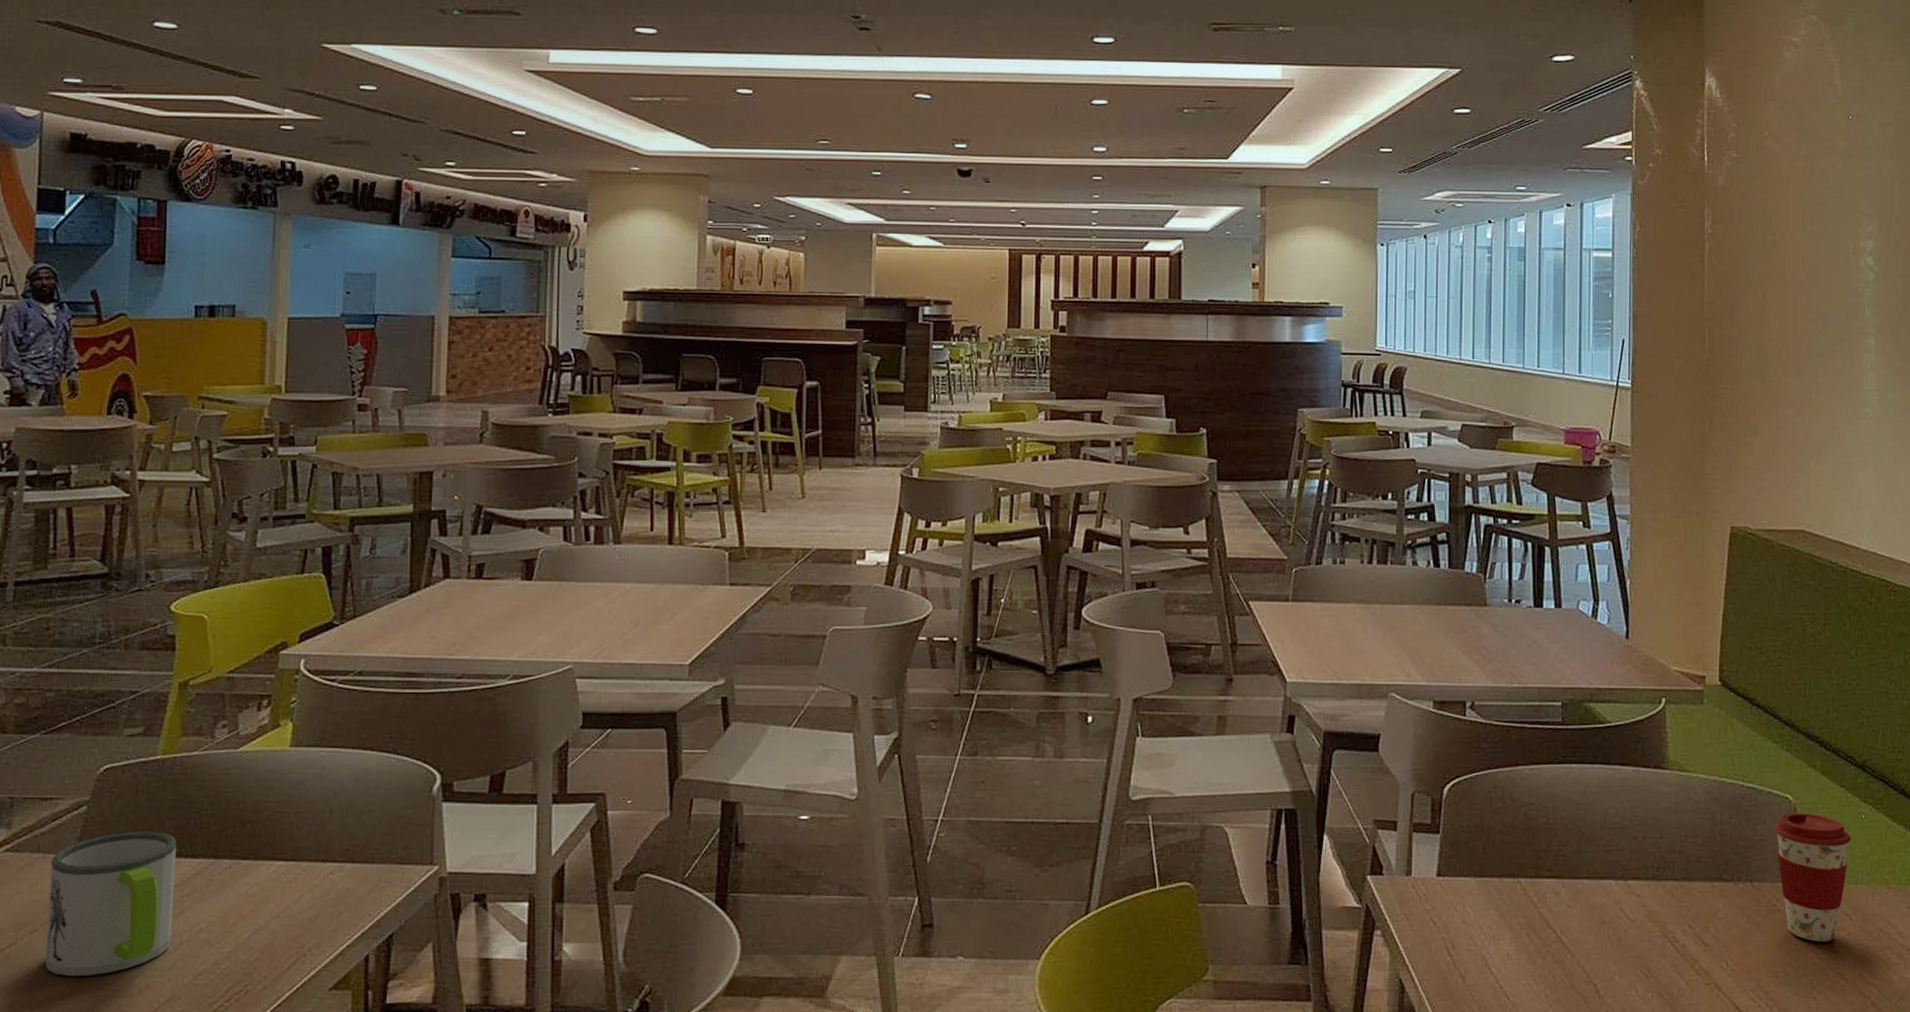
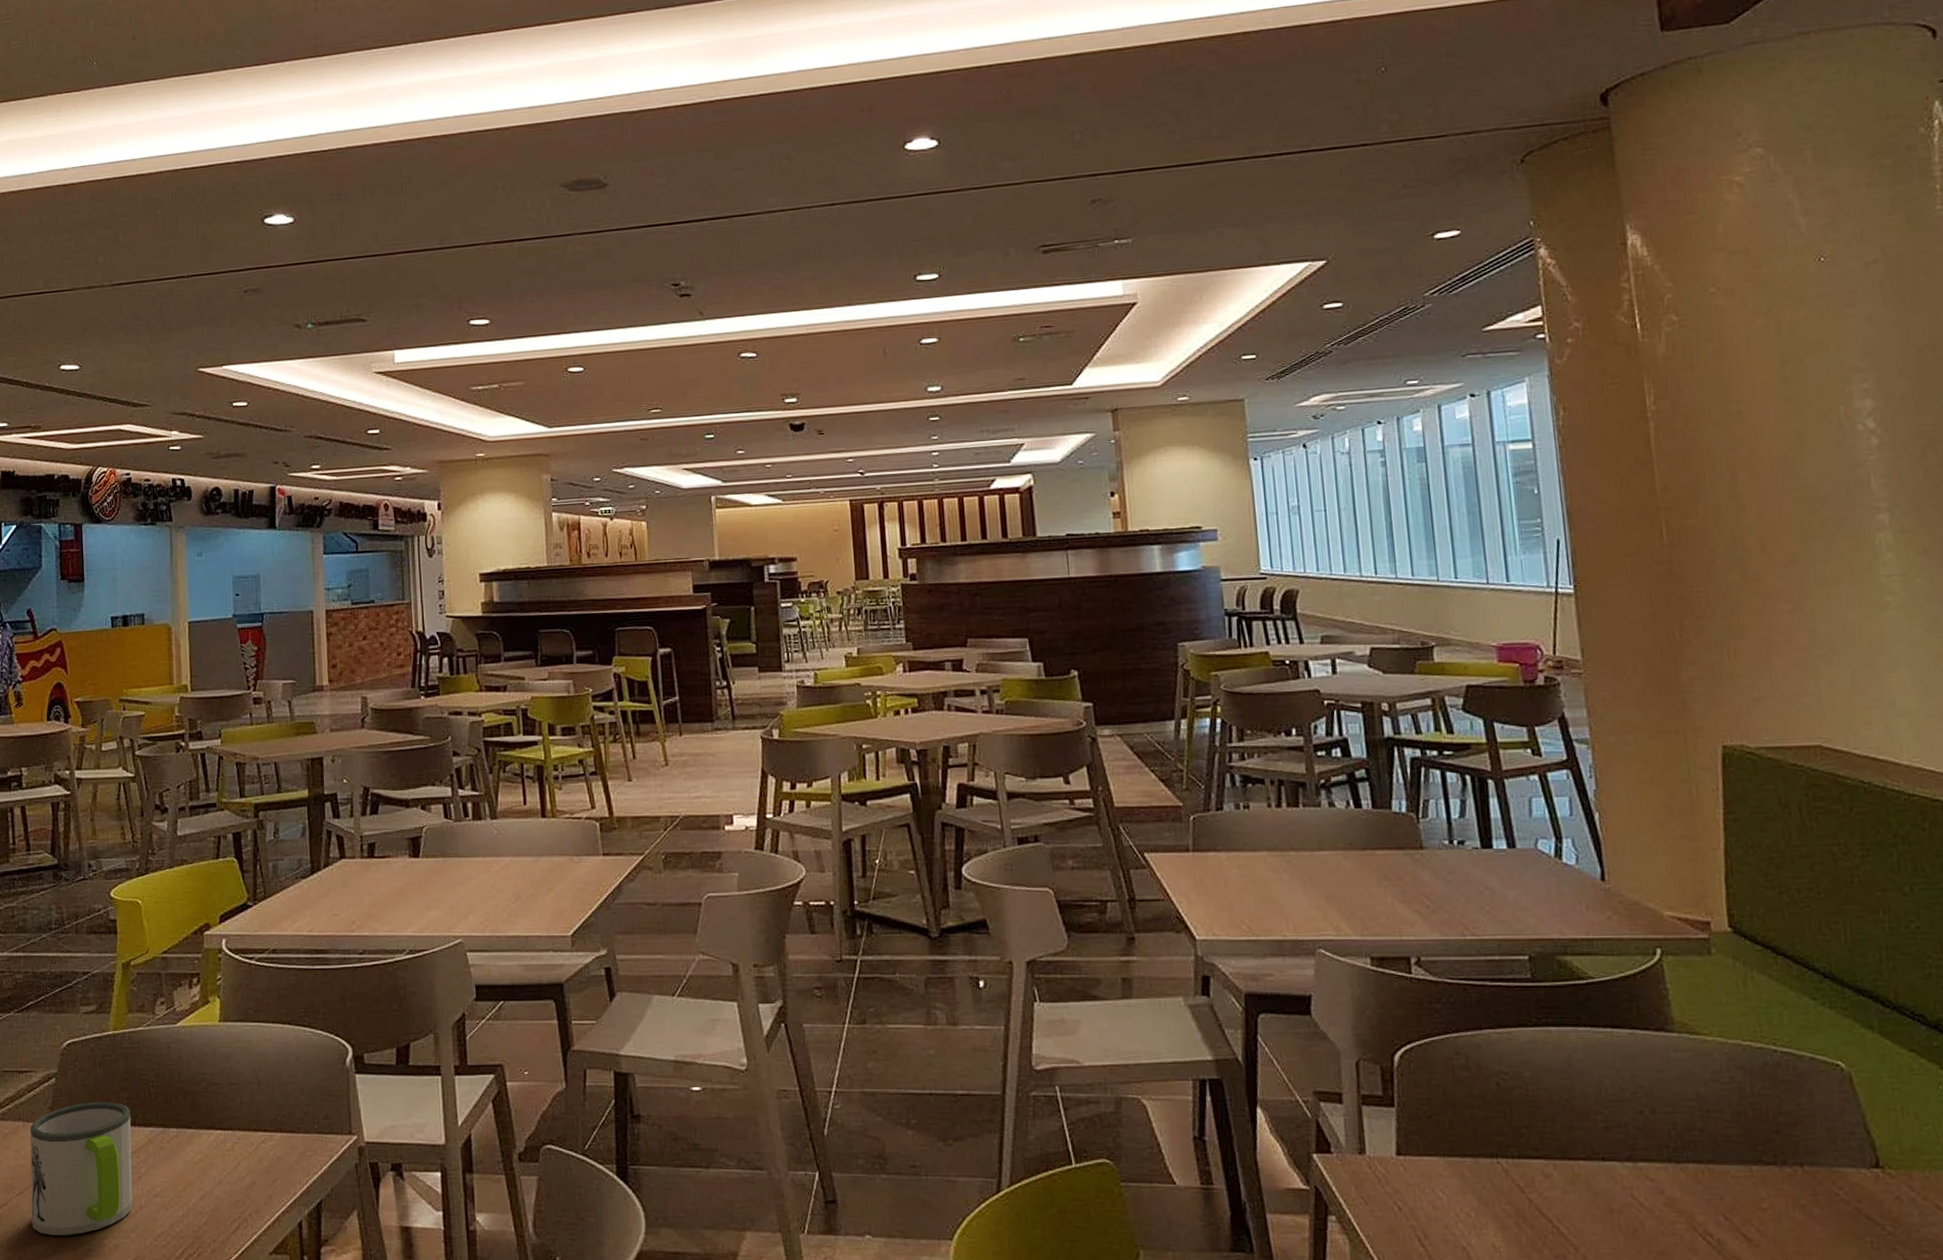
coffee cup: present [1773,812,1852,942] -> none [1823,1082,1934,1240]

